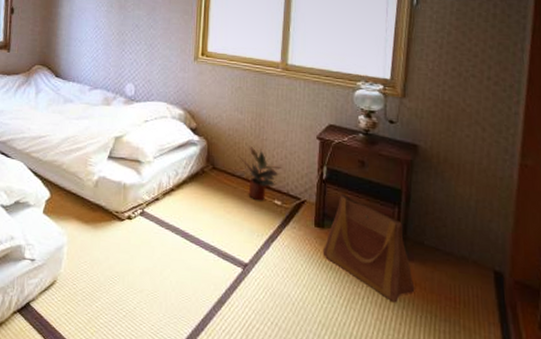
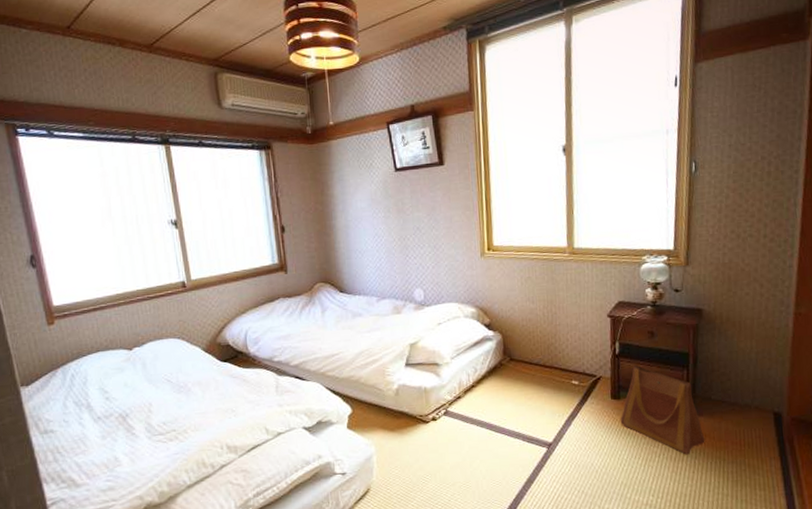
potted plant: present [240,145,282,201] -> none [535,333,576,384]

